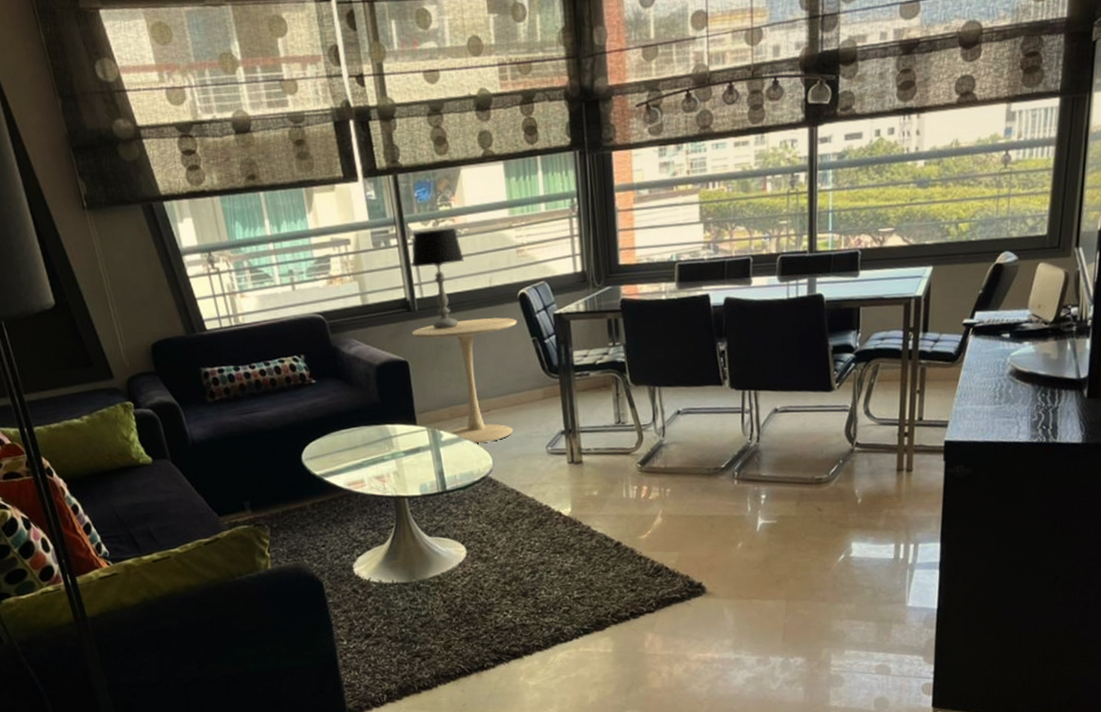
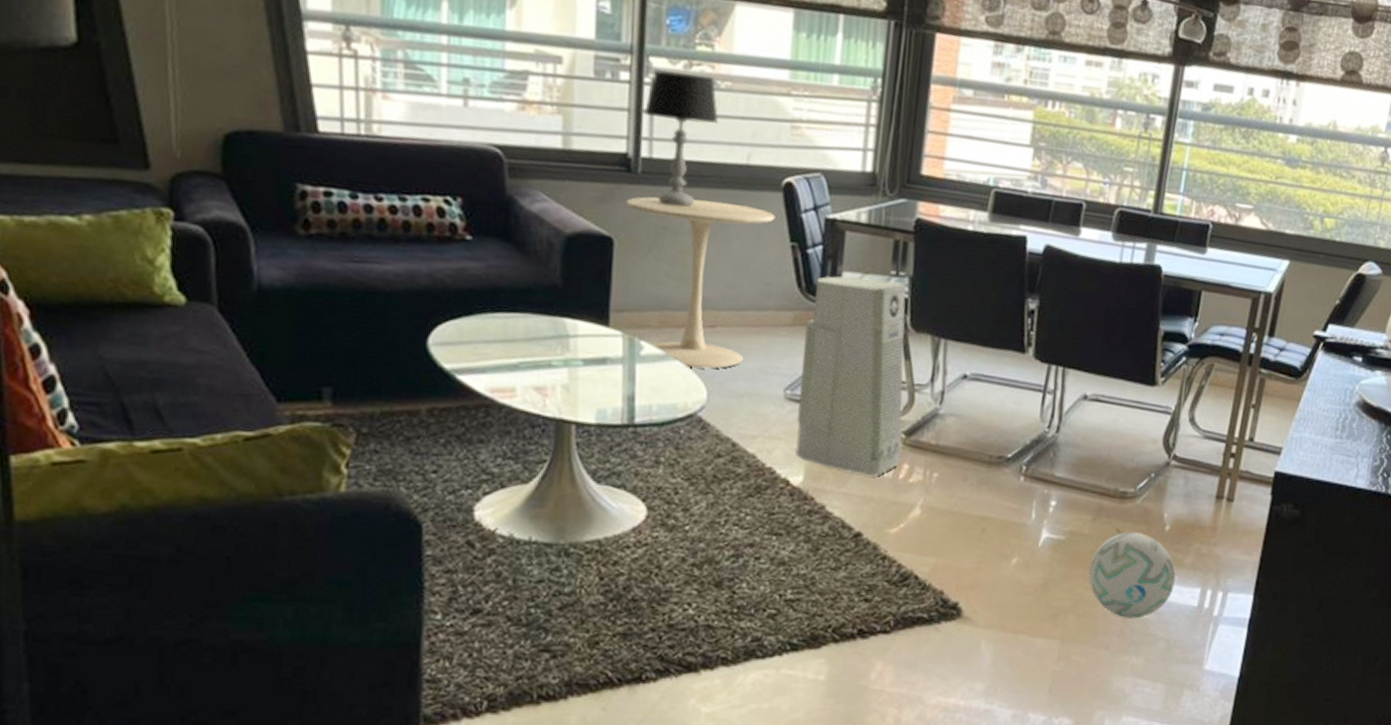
air purifier: none [553,350,640,500] -> present [795,276,906,477]
ball: none [800,508,872,576] -> present [1088,531,1176,619]

